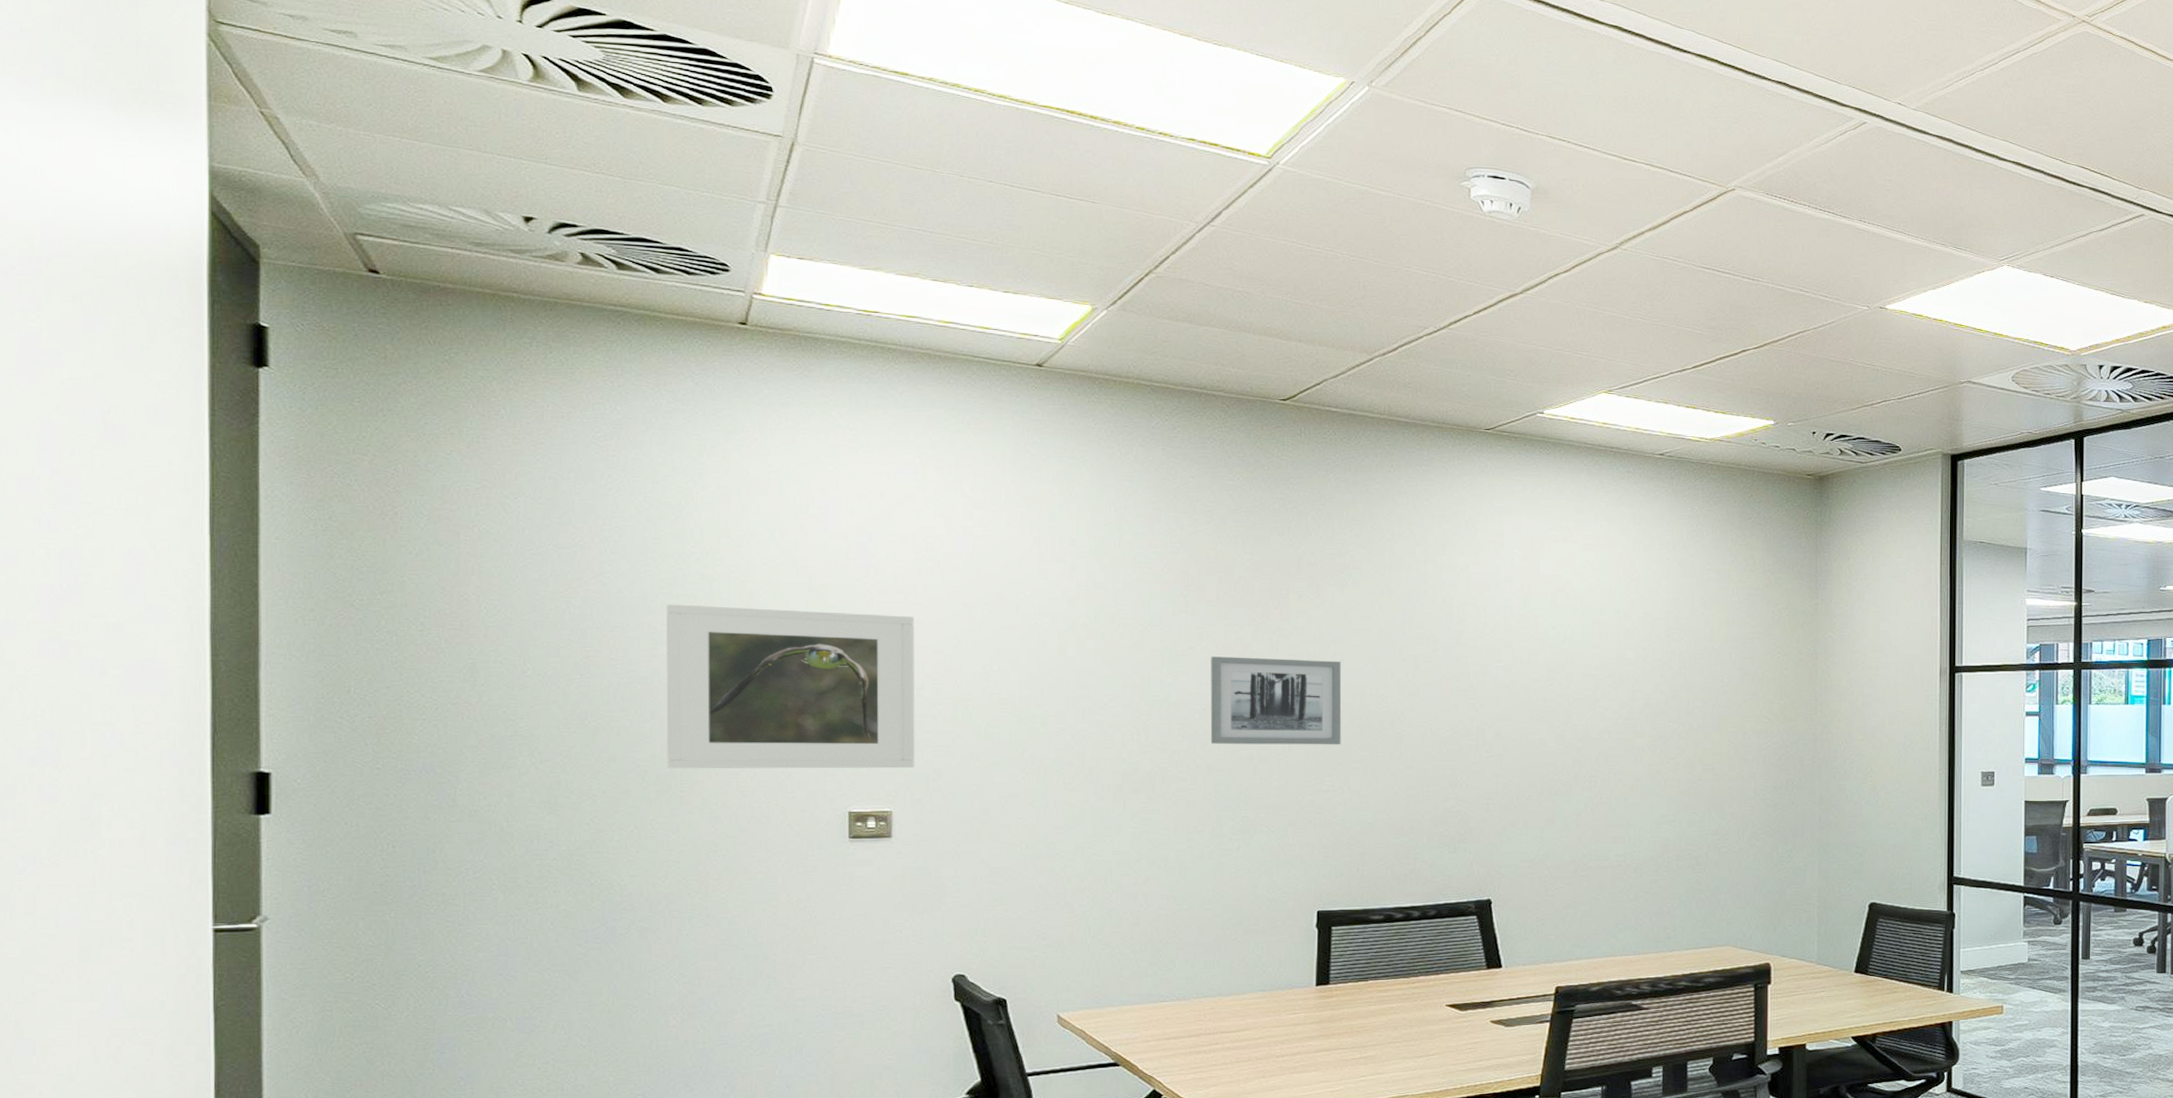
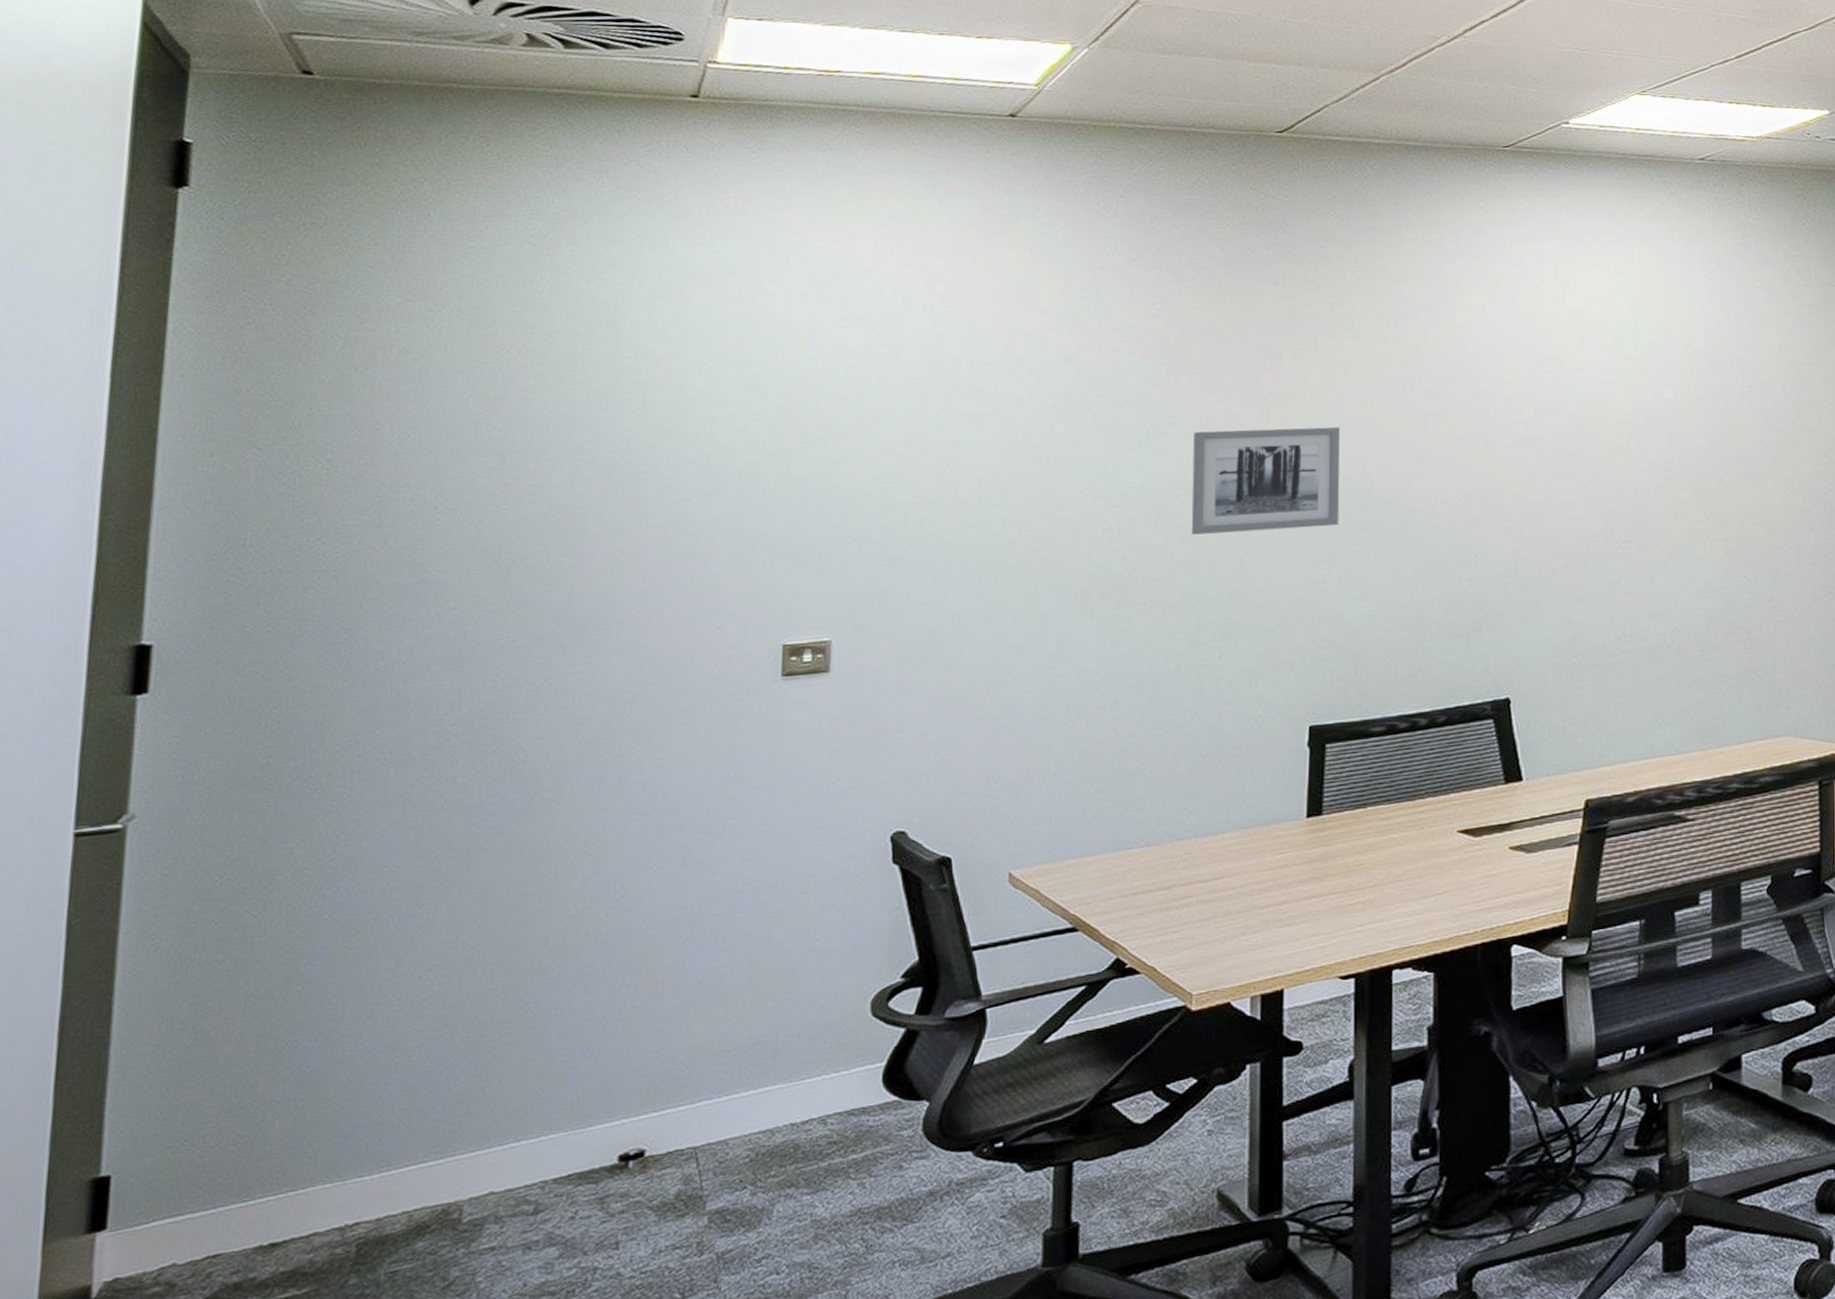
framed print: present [666,604,915,769] -> none [584,411,866,609]

